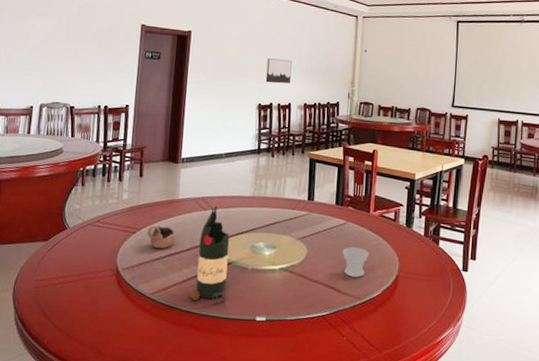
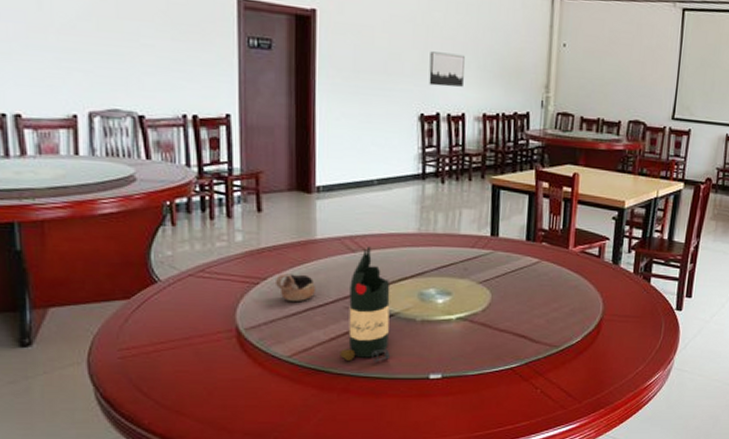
cup: present [342,246,370,278] -> none [535,288,568,324]

